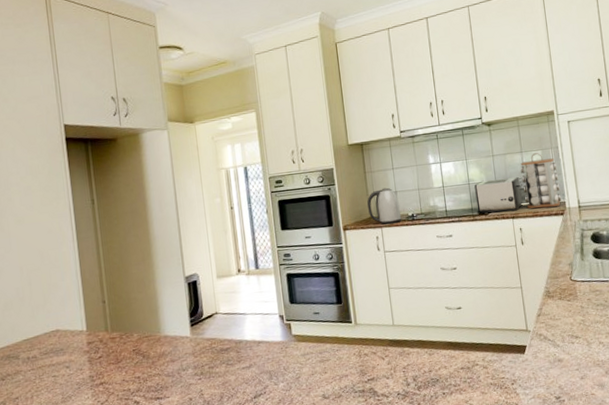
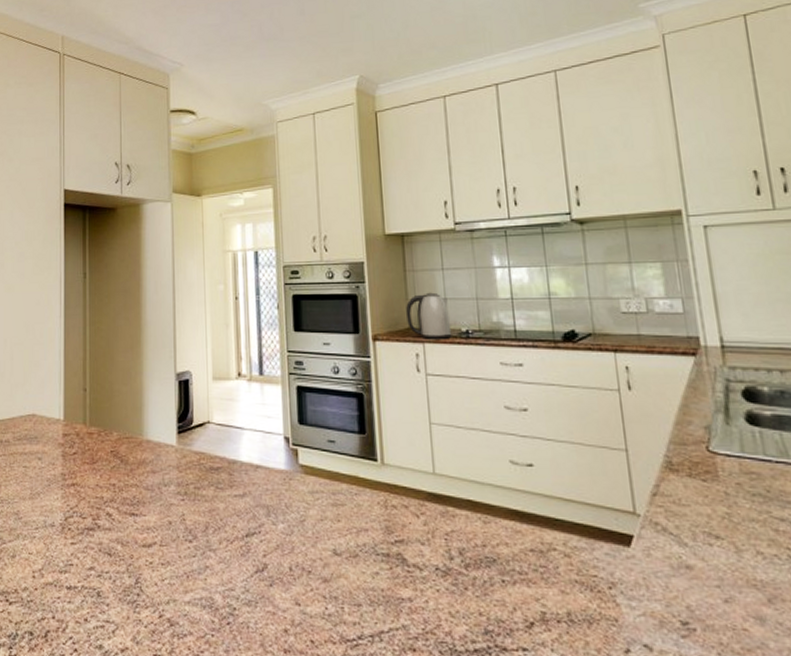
toaster: present [474,177,522,214] -> none [557,295,630,342]
spice rack: present [520,152,562,209] -> none [627,264,694,344]

